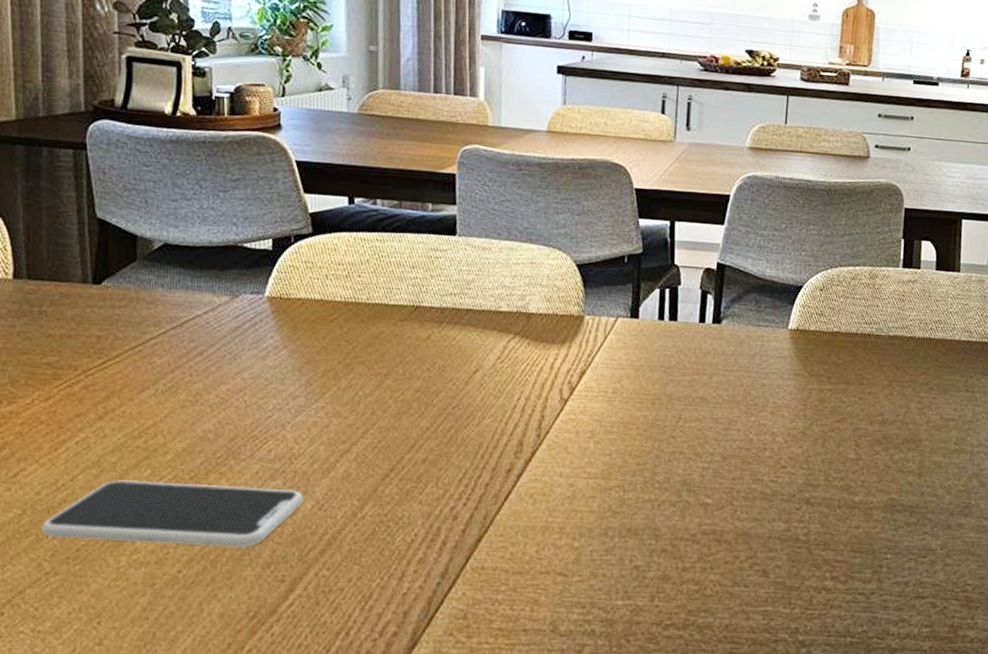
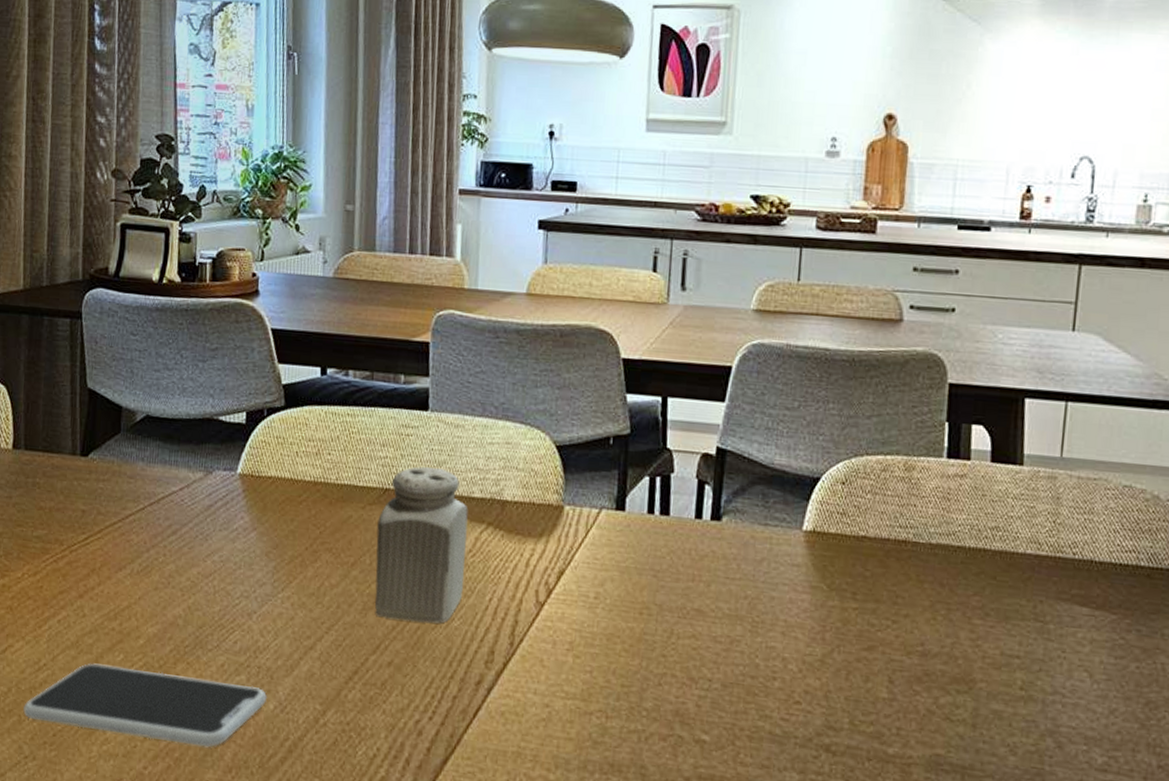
salt shaker: none [408,285,496,422] -> present [374,466,468,624]

